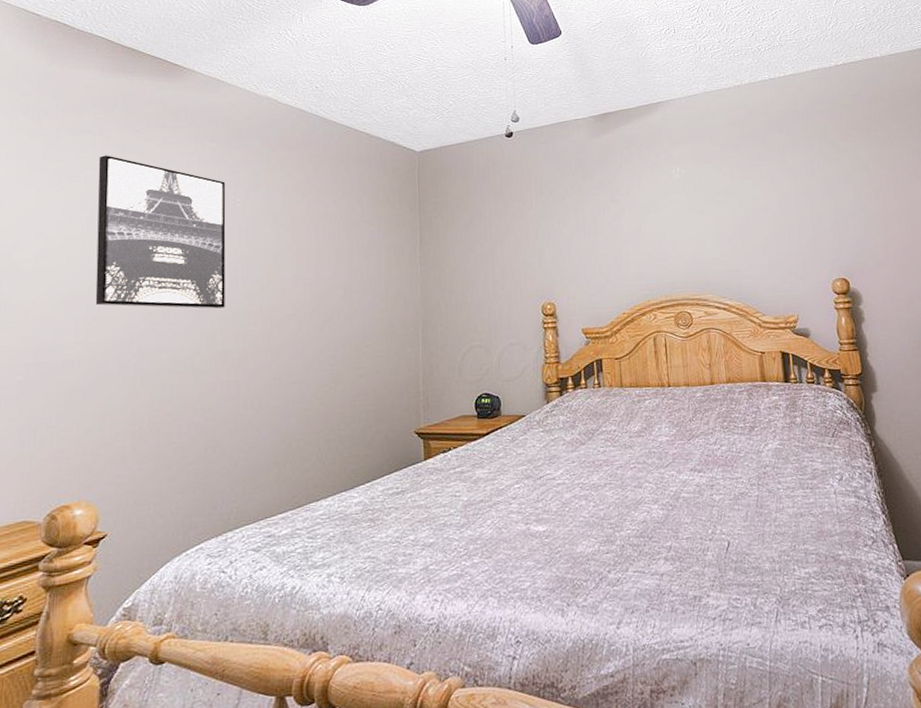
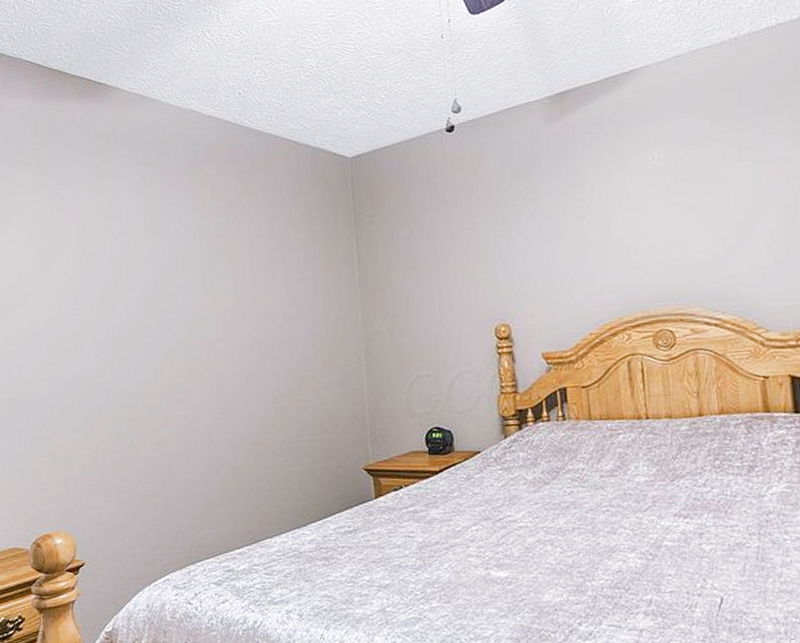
wall art: present [95,155,226,309] -> none [40,187,169,342]

